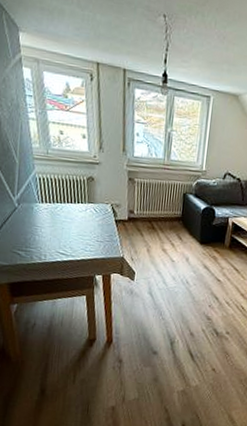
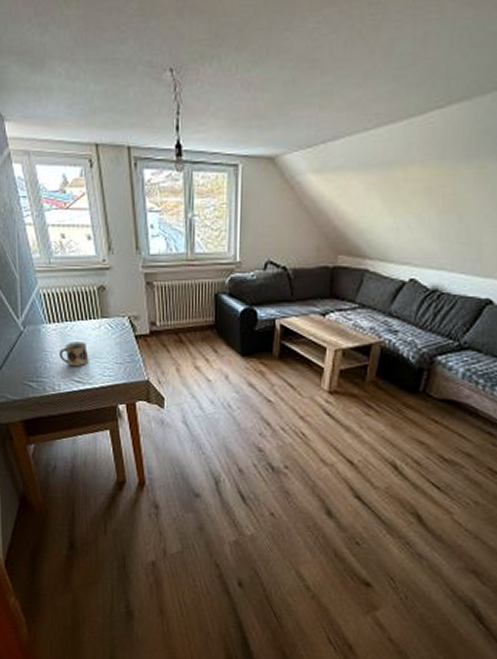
mug: none [48,220,74,242] -> present [59,341,89,367]

